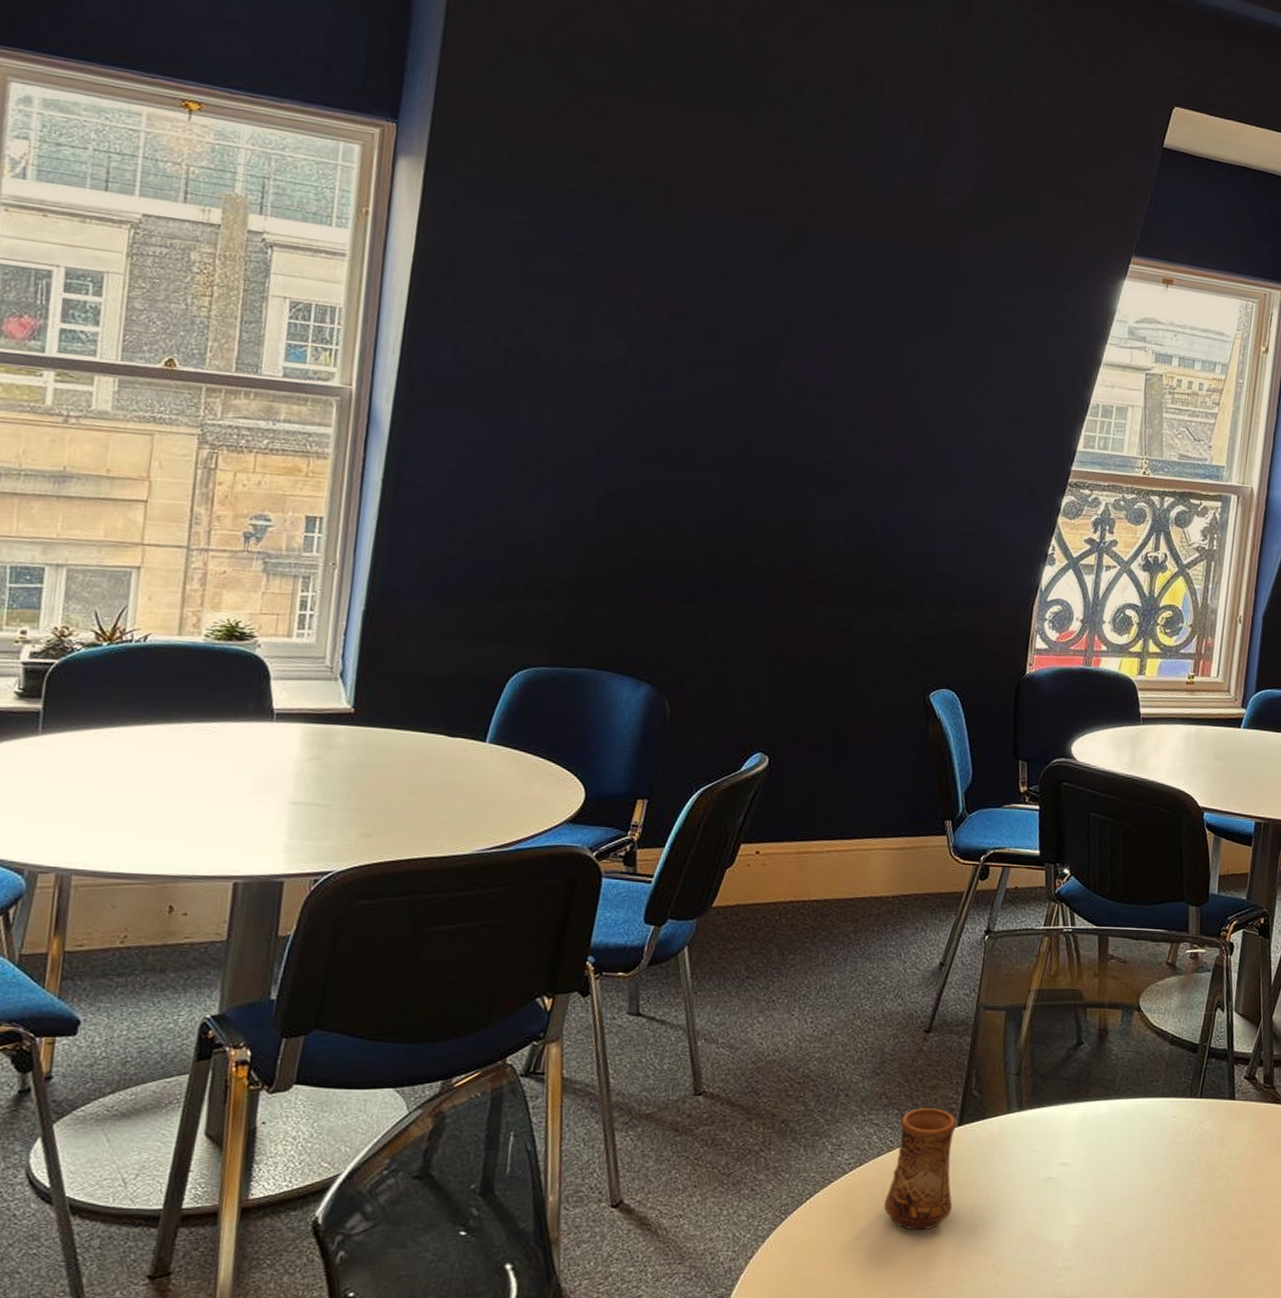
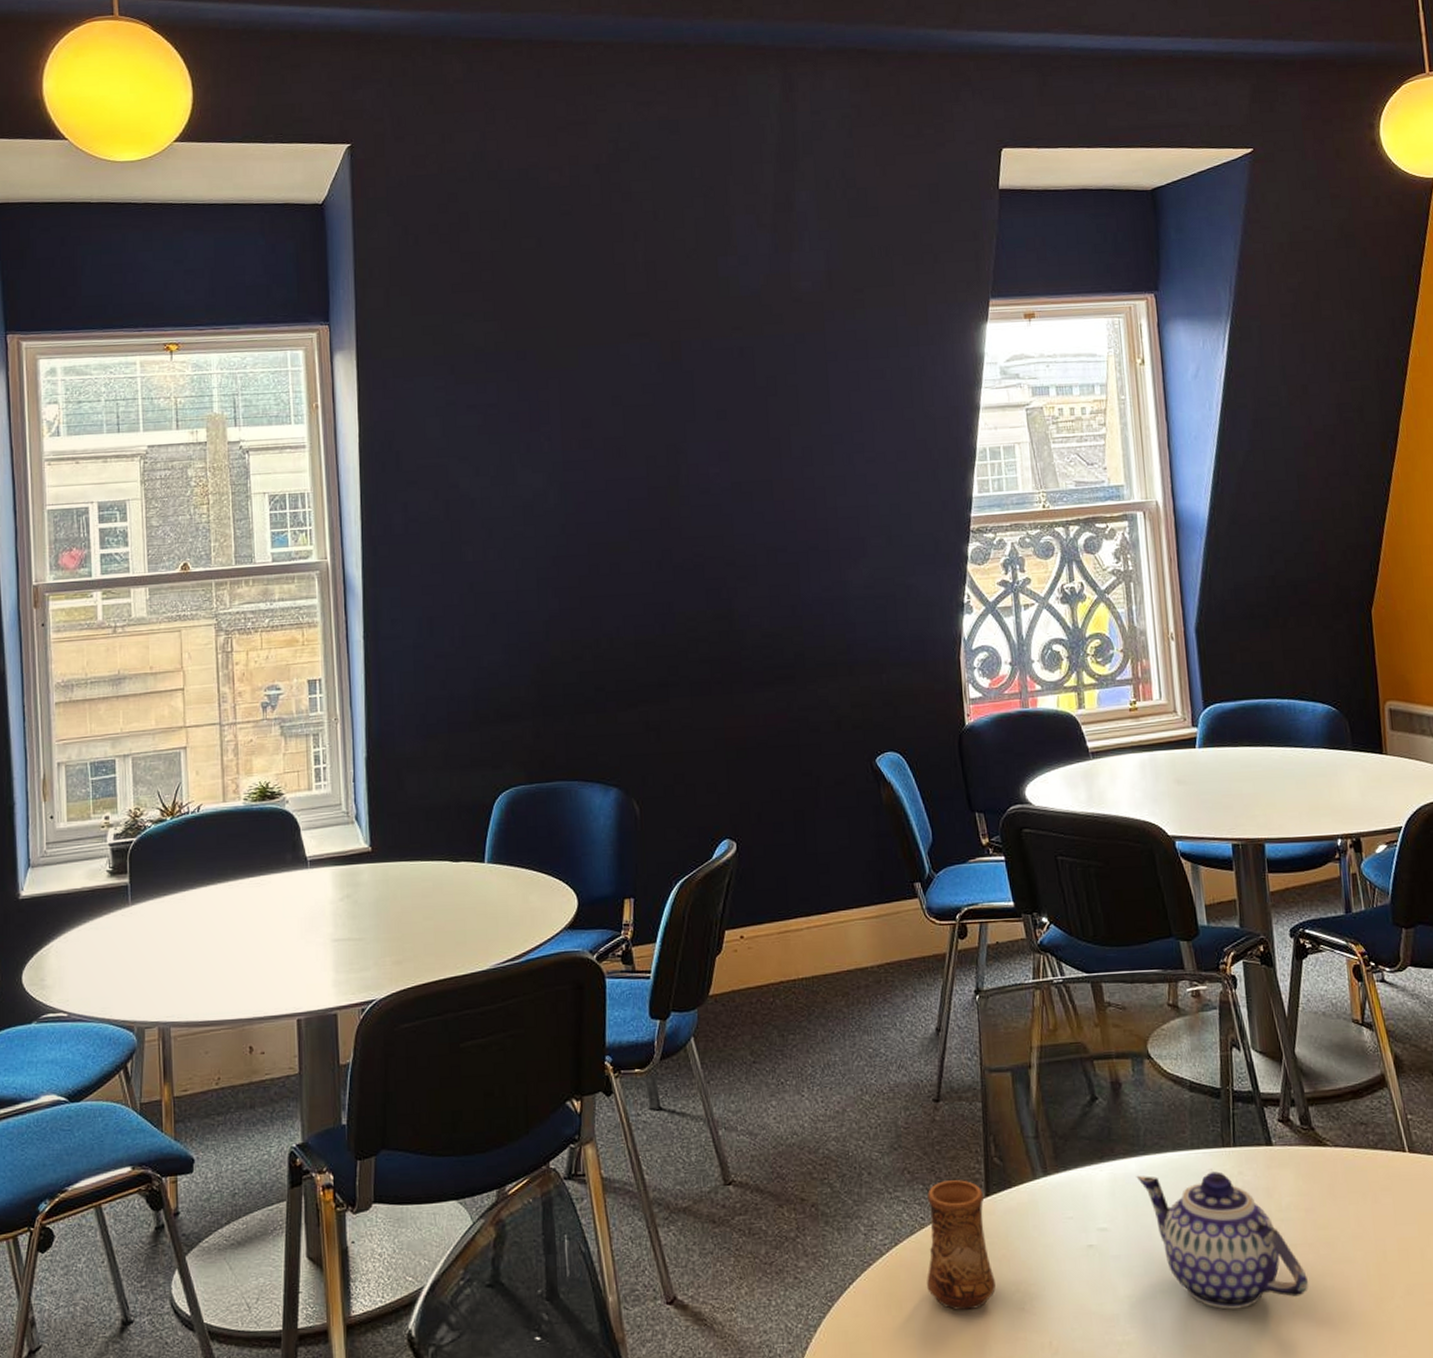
teapot: none [1105,1116,1242,1243] -> present [1136,1171,1309,1310]

